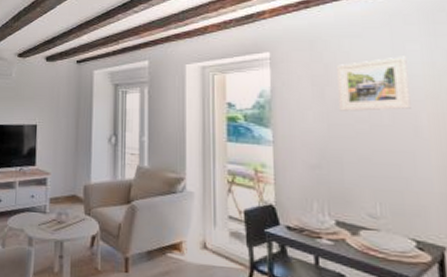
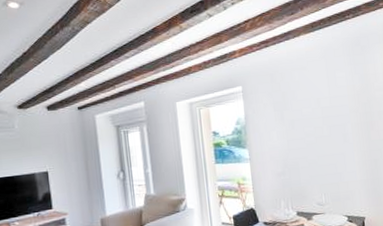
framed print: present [337,56,411,111] -> none [291,81,341,129]

